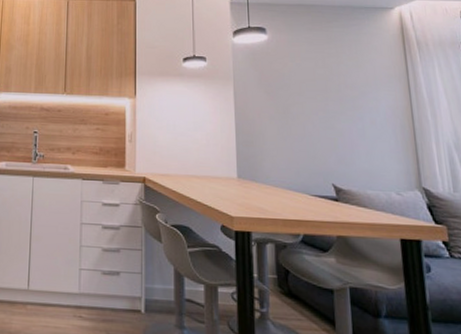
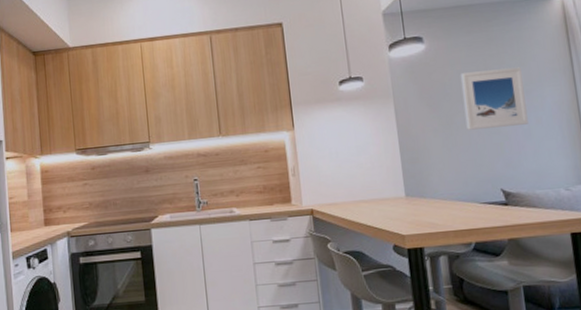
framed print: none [299,67,363,124] -> present [460,67,528,130]

